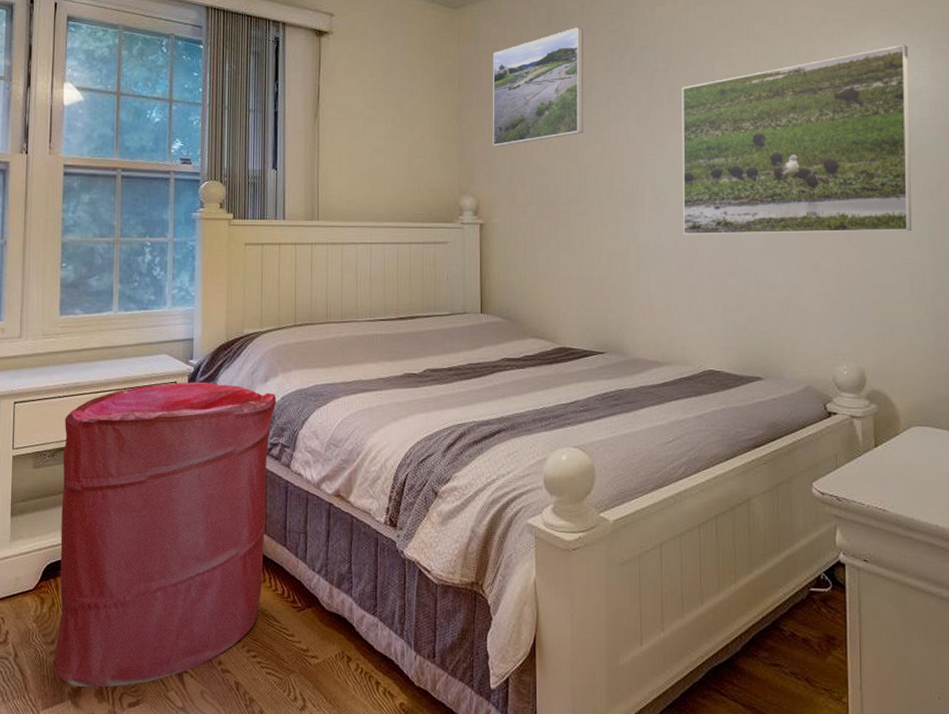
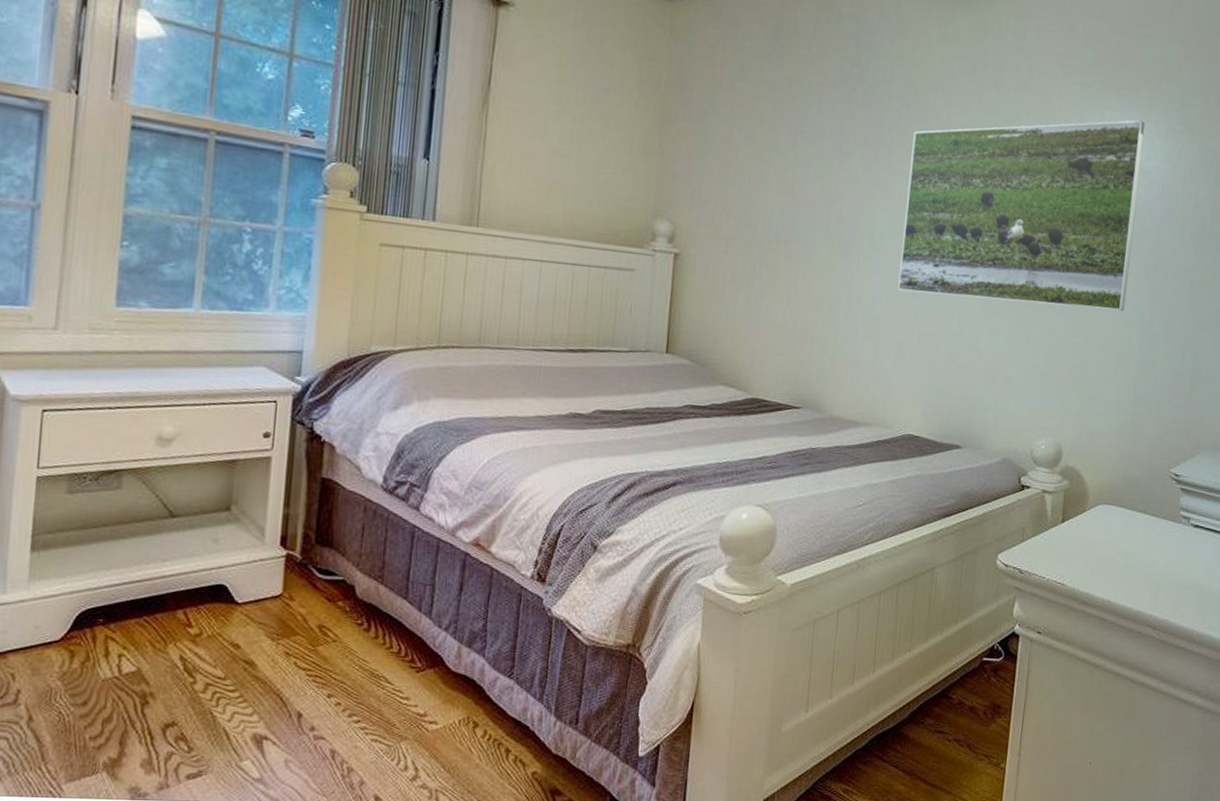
laundry hamper: present [54,382,277,688] -> none [84,401,408,757]
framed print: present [493,27,584,147] -> none [698,46,814,169]

